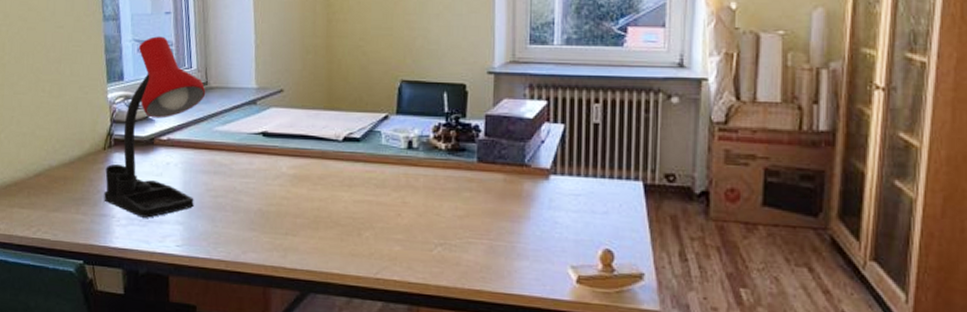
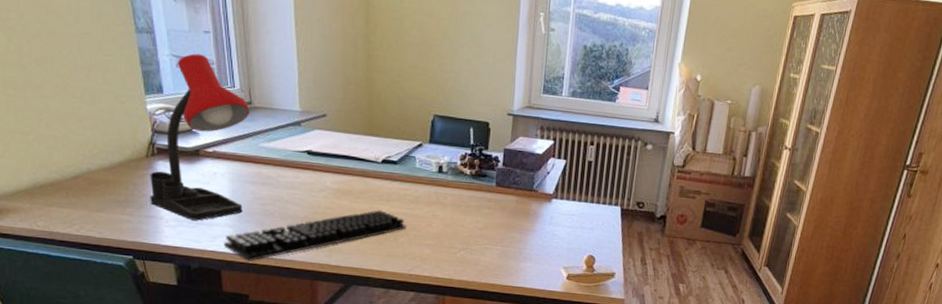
keyboard: none [172,198,371,265] -> present [223,210,406,261]

